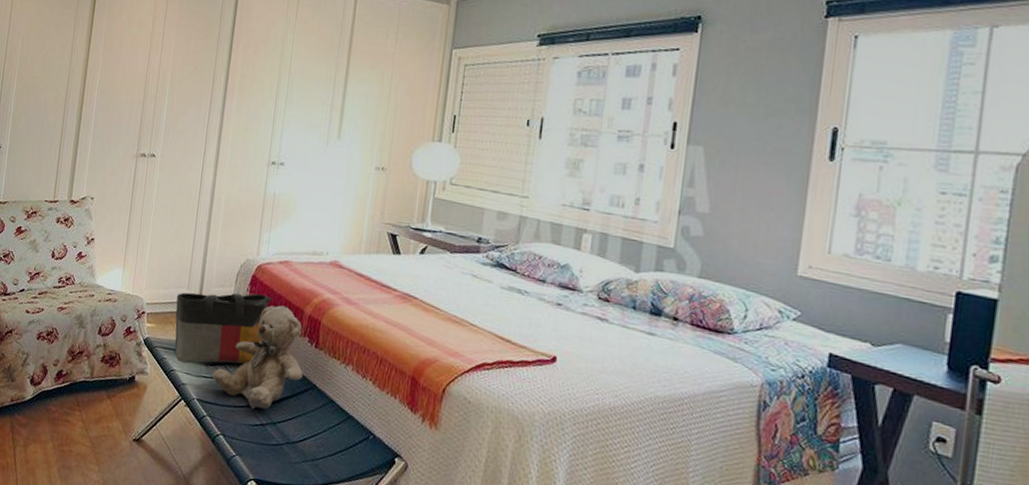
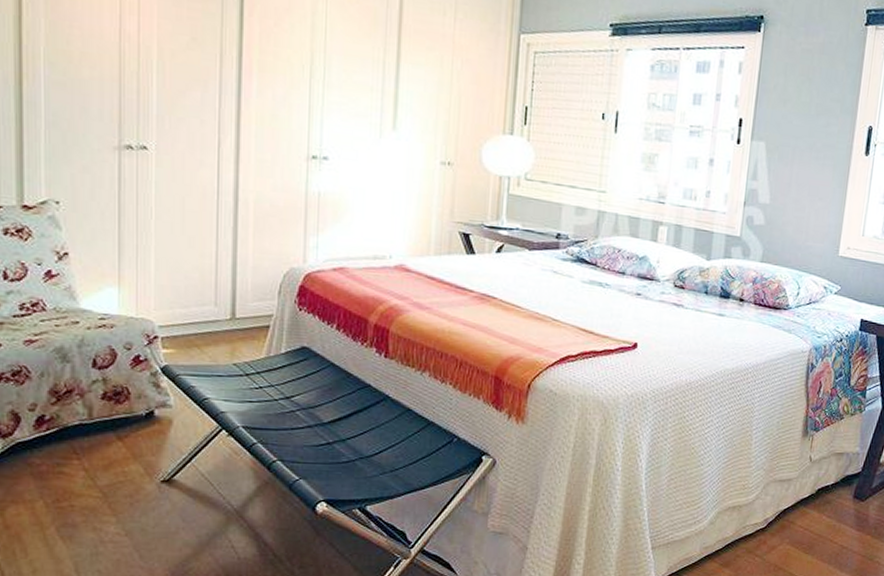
tote bag: present [174,292,272,364] -> none [201,305,328,389]
teddy bear: present [211,305,303,410] -> none [258,316,372,429]

